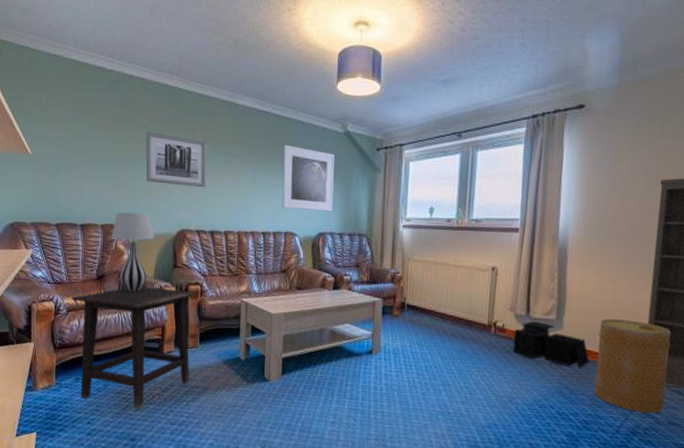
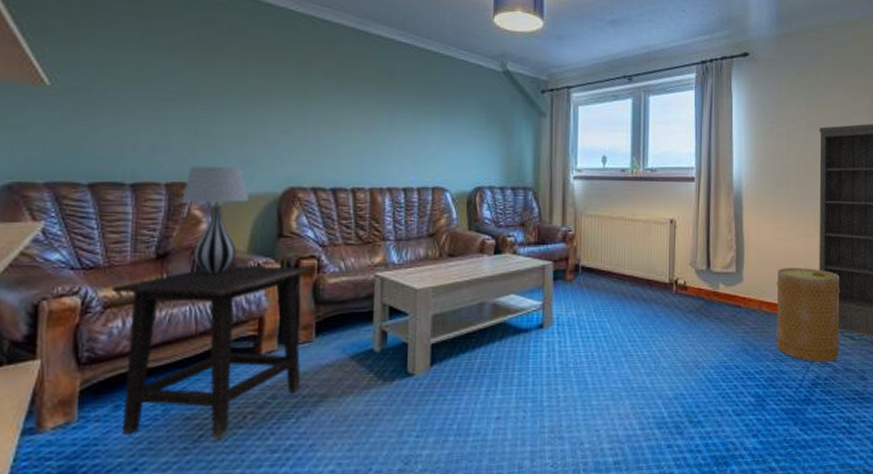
wall art: present [146,132,207,188] -> none [238,62,328,134]
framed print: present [282,145,335,212] -> none [428,84,493,163]
storage bin: present [512,320,590,368] -> none [695,275,770,322]

